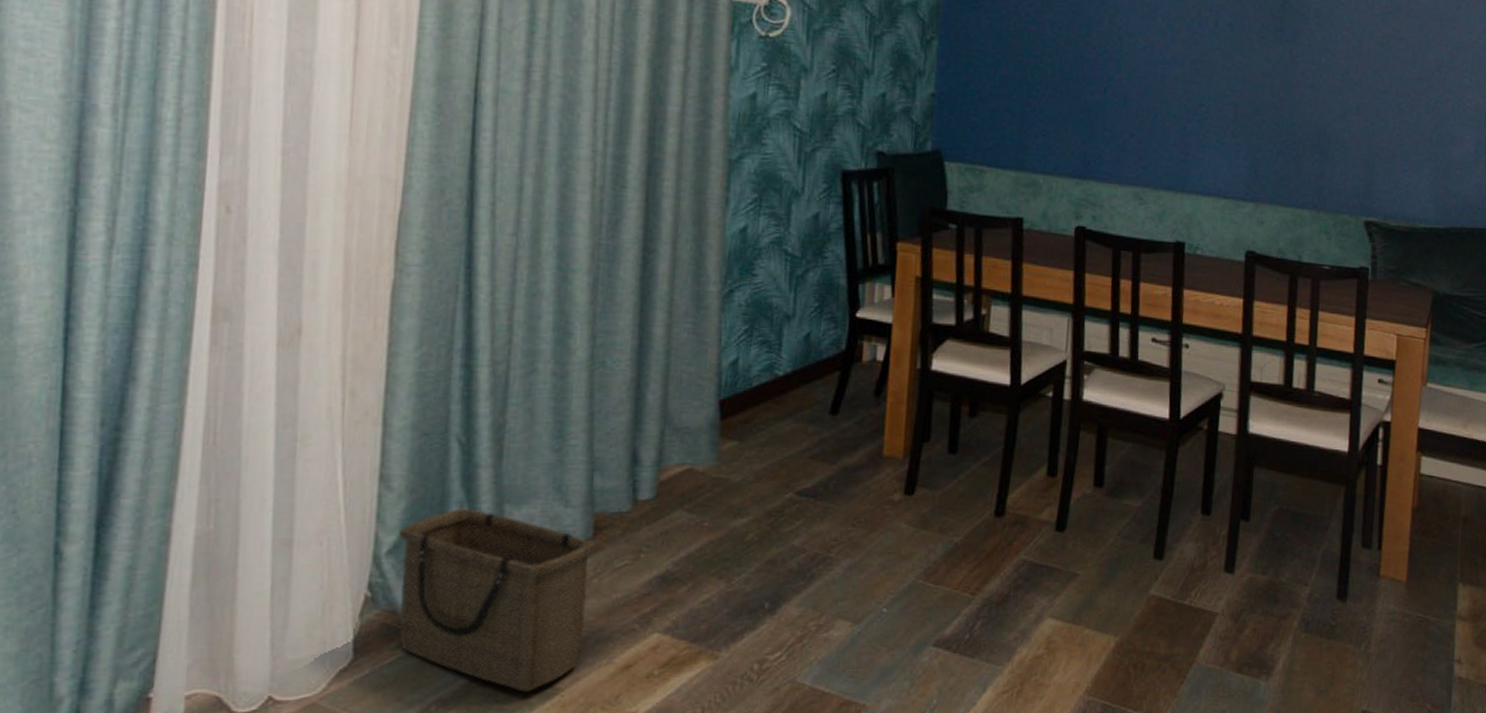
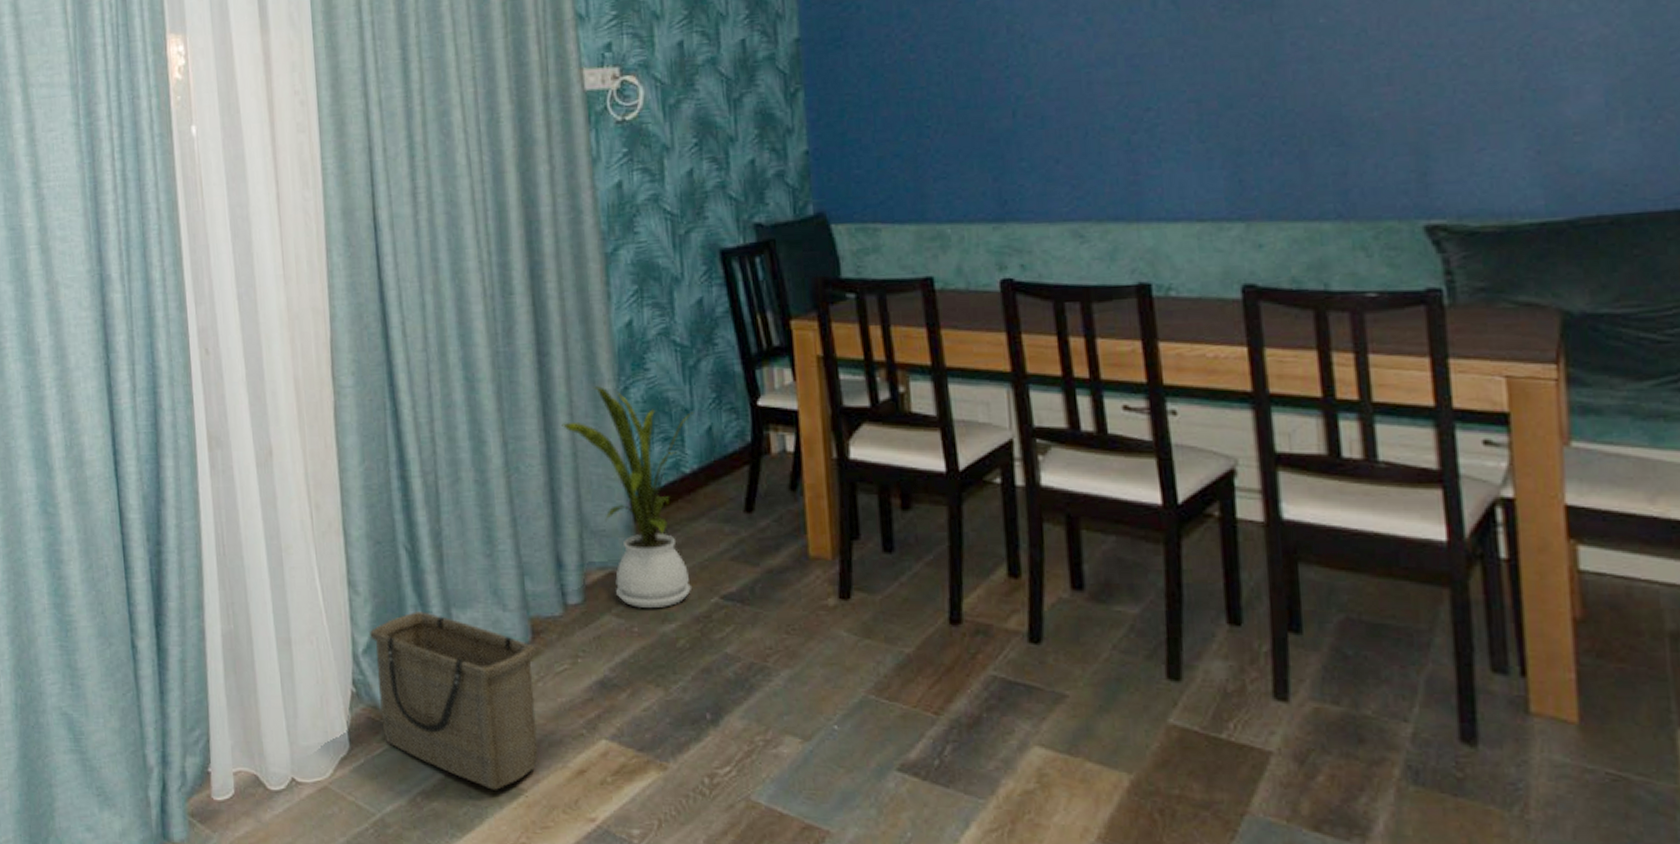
house plant: none [658,287,795,503] -> present [561,386,694,608]

